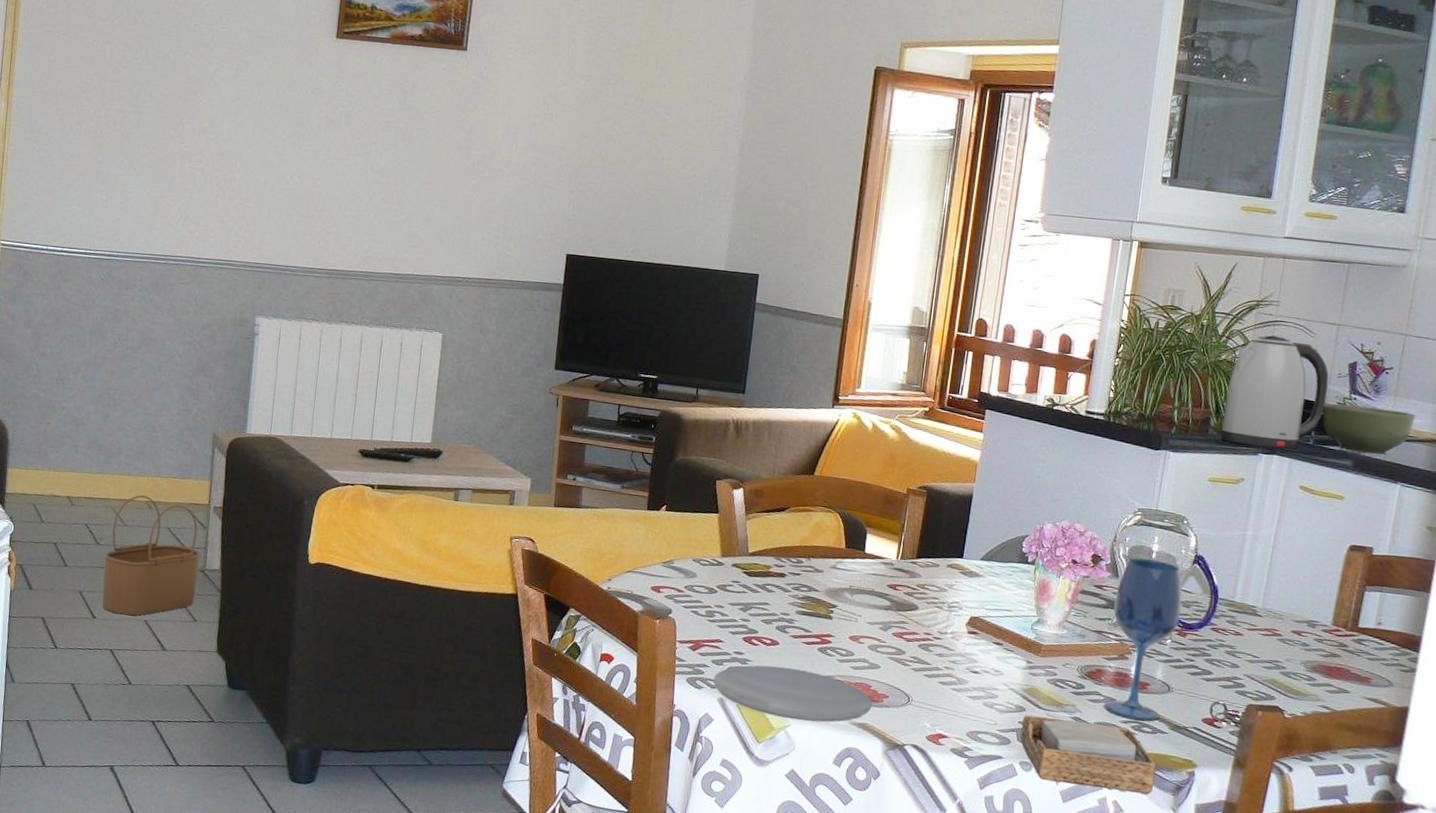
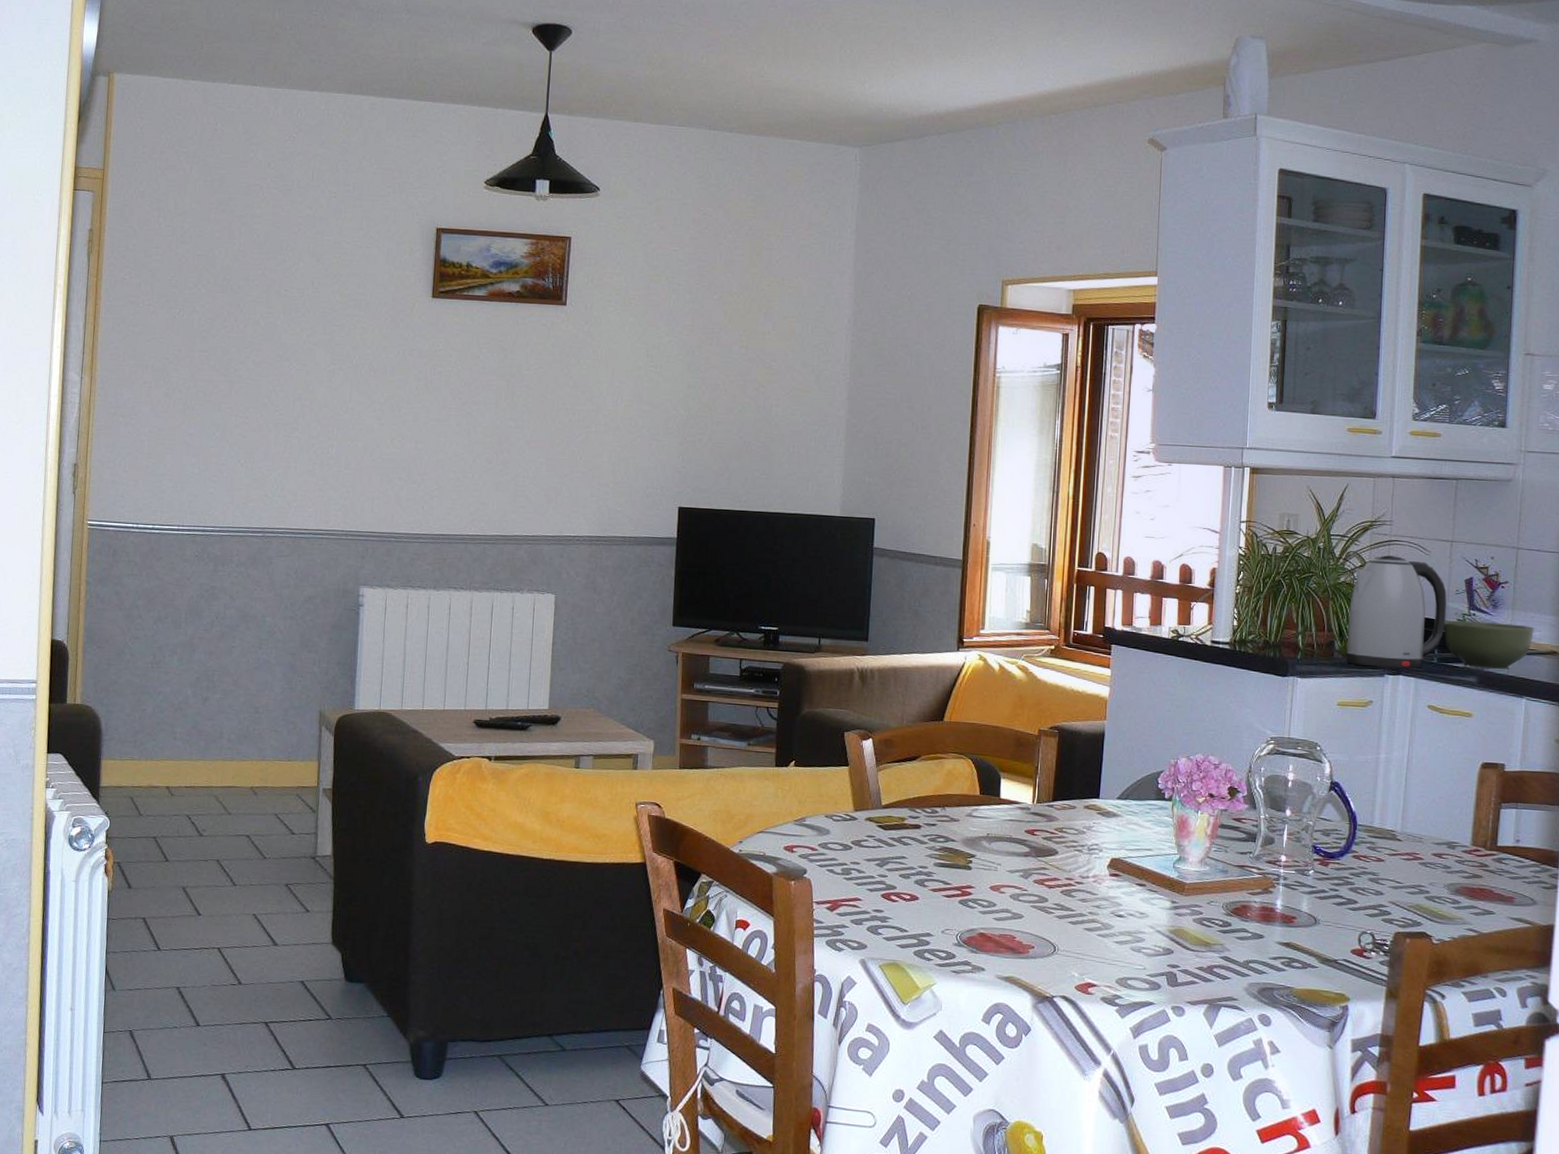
wicker basket: present [102,495,201,616] -> none [207,781,311,910]
plate: present [713,665,873,723] -> none [853,922,1018,979]
napkin holder: present [1020,715,1156,795] -> none [1170,957,1310,1033]
wineglass: present [1104,558,1182,721] -> none [1252,788,1321,956]

